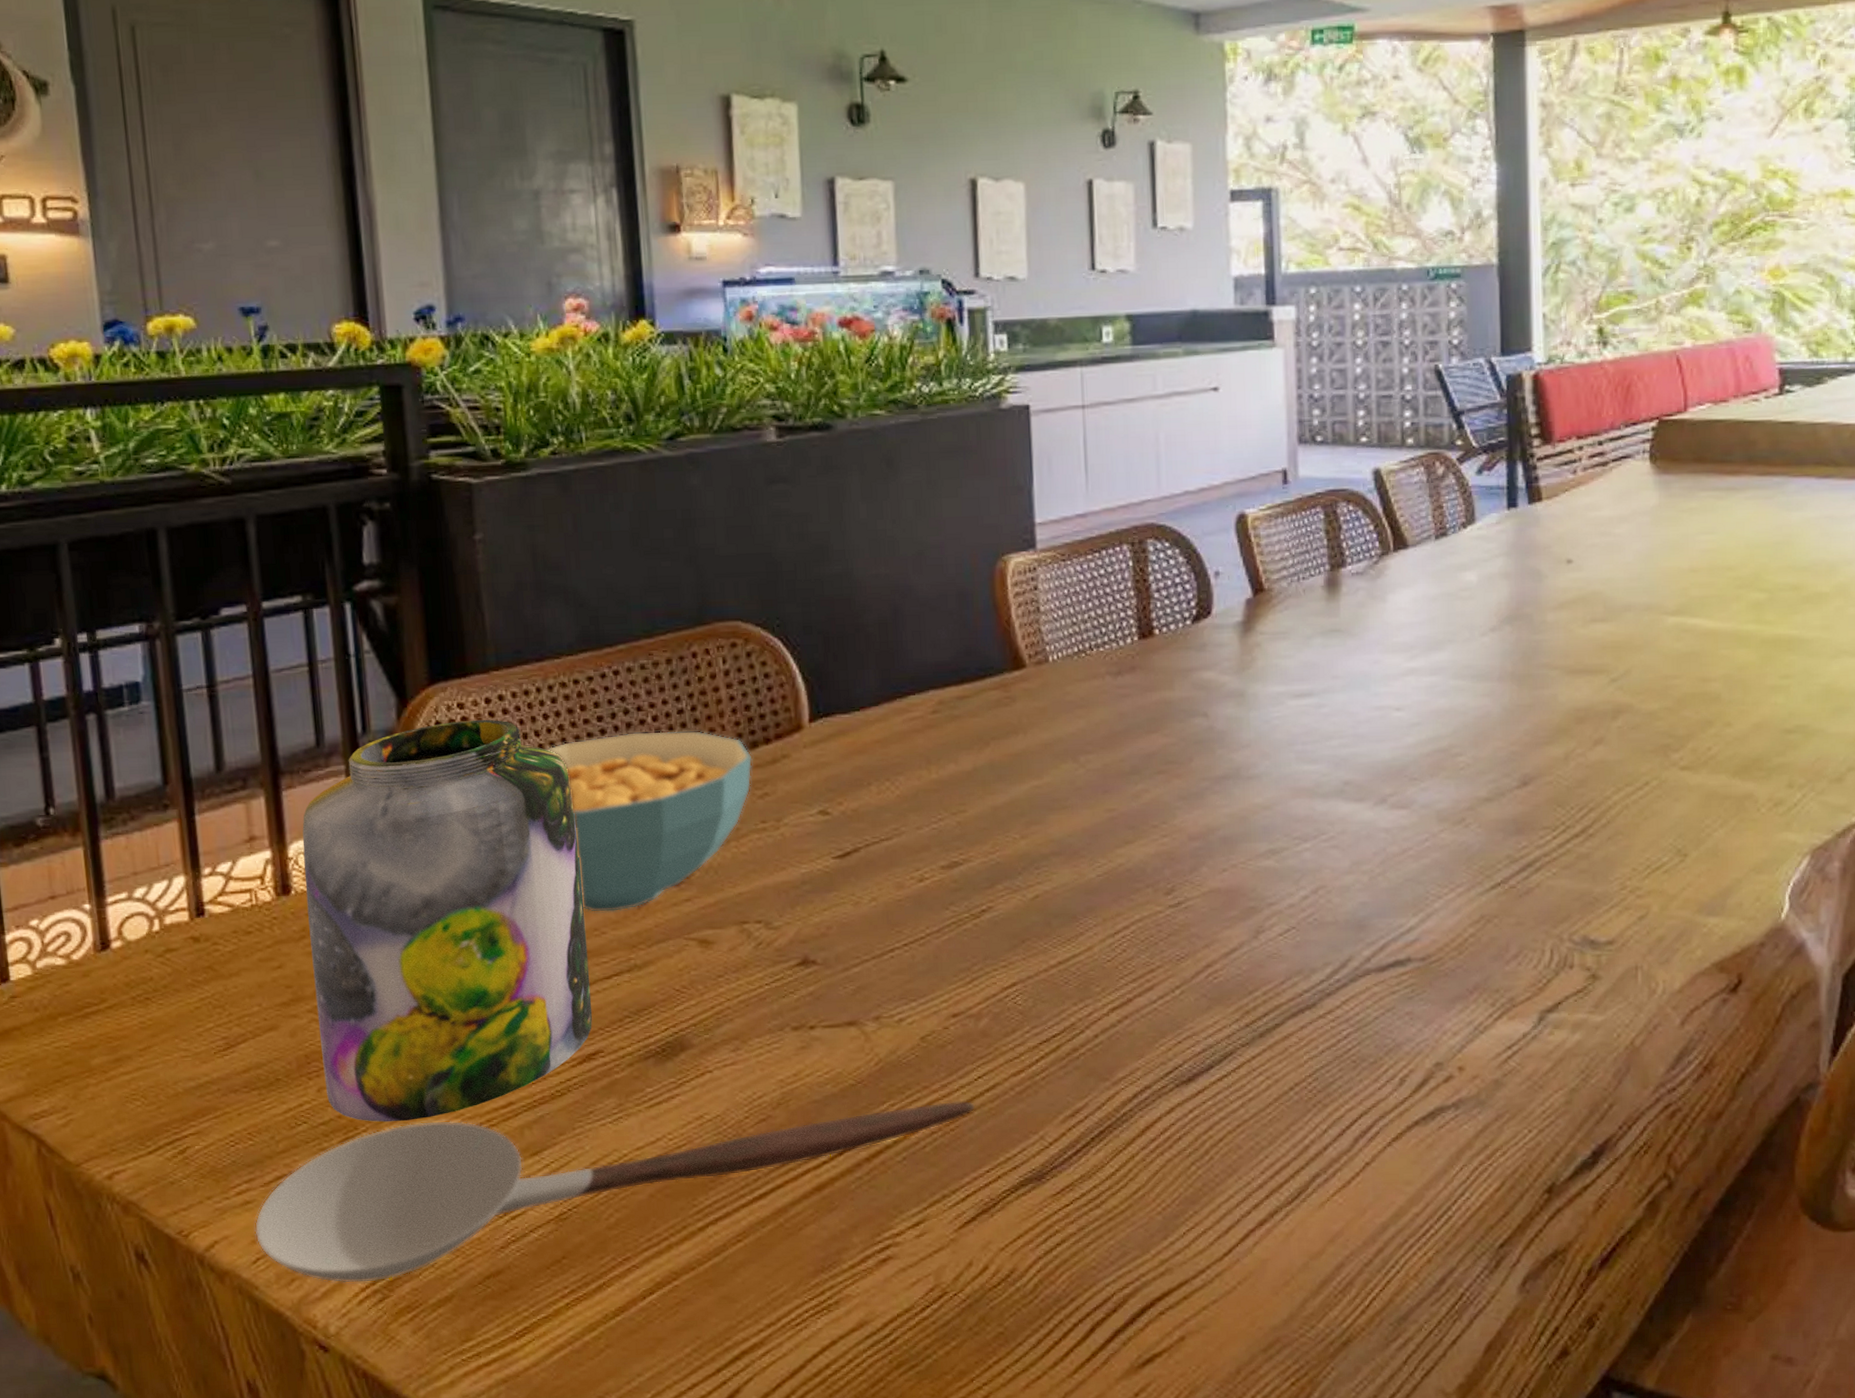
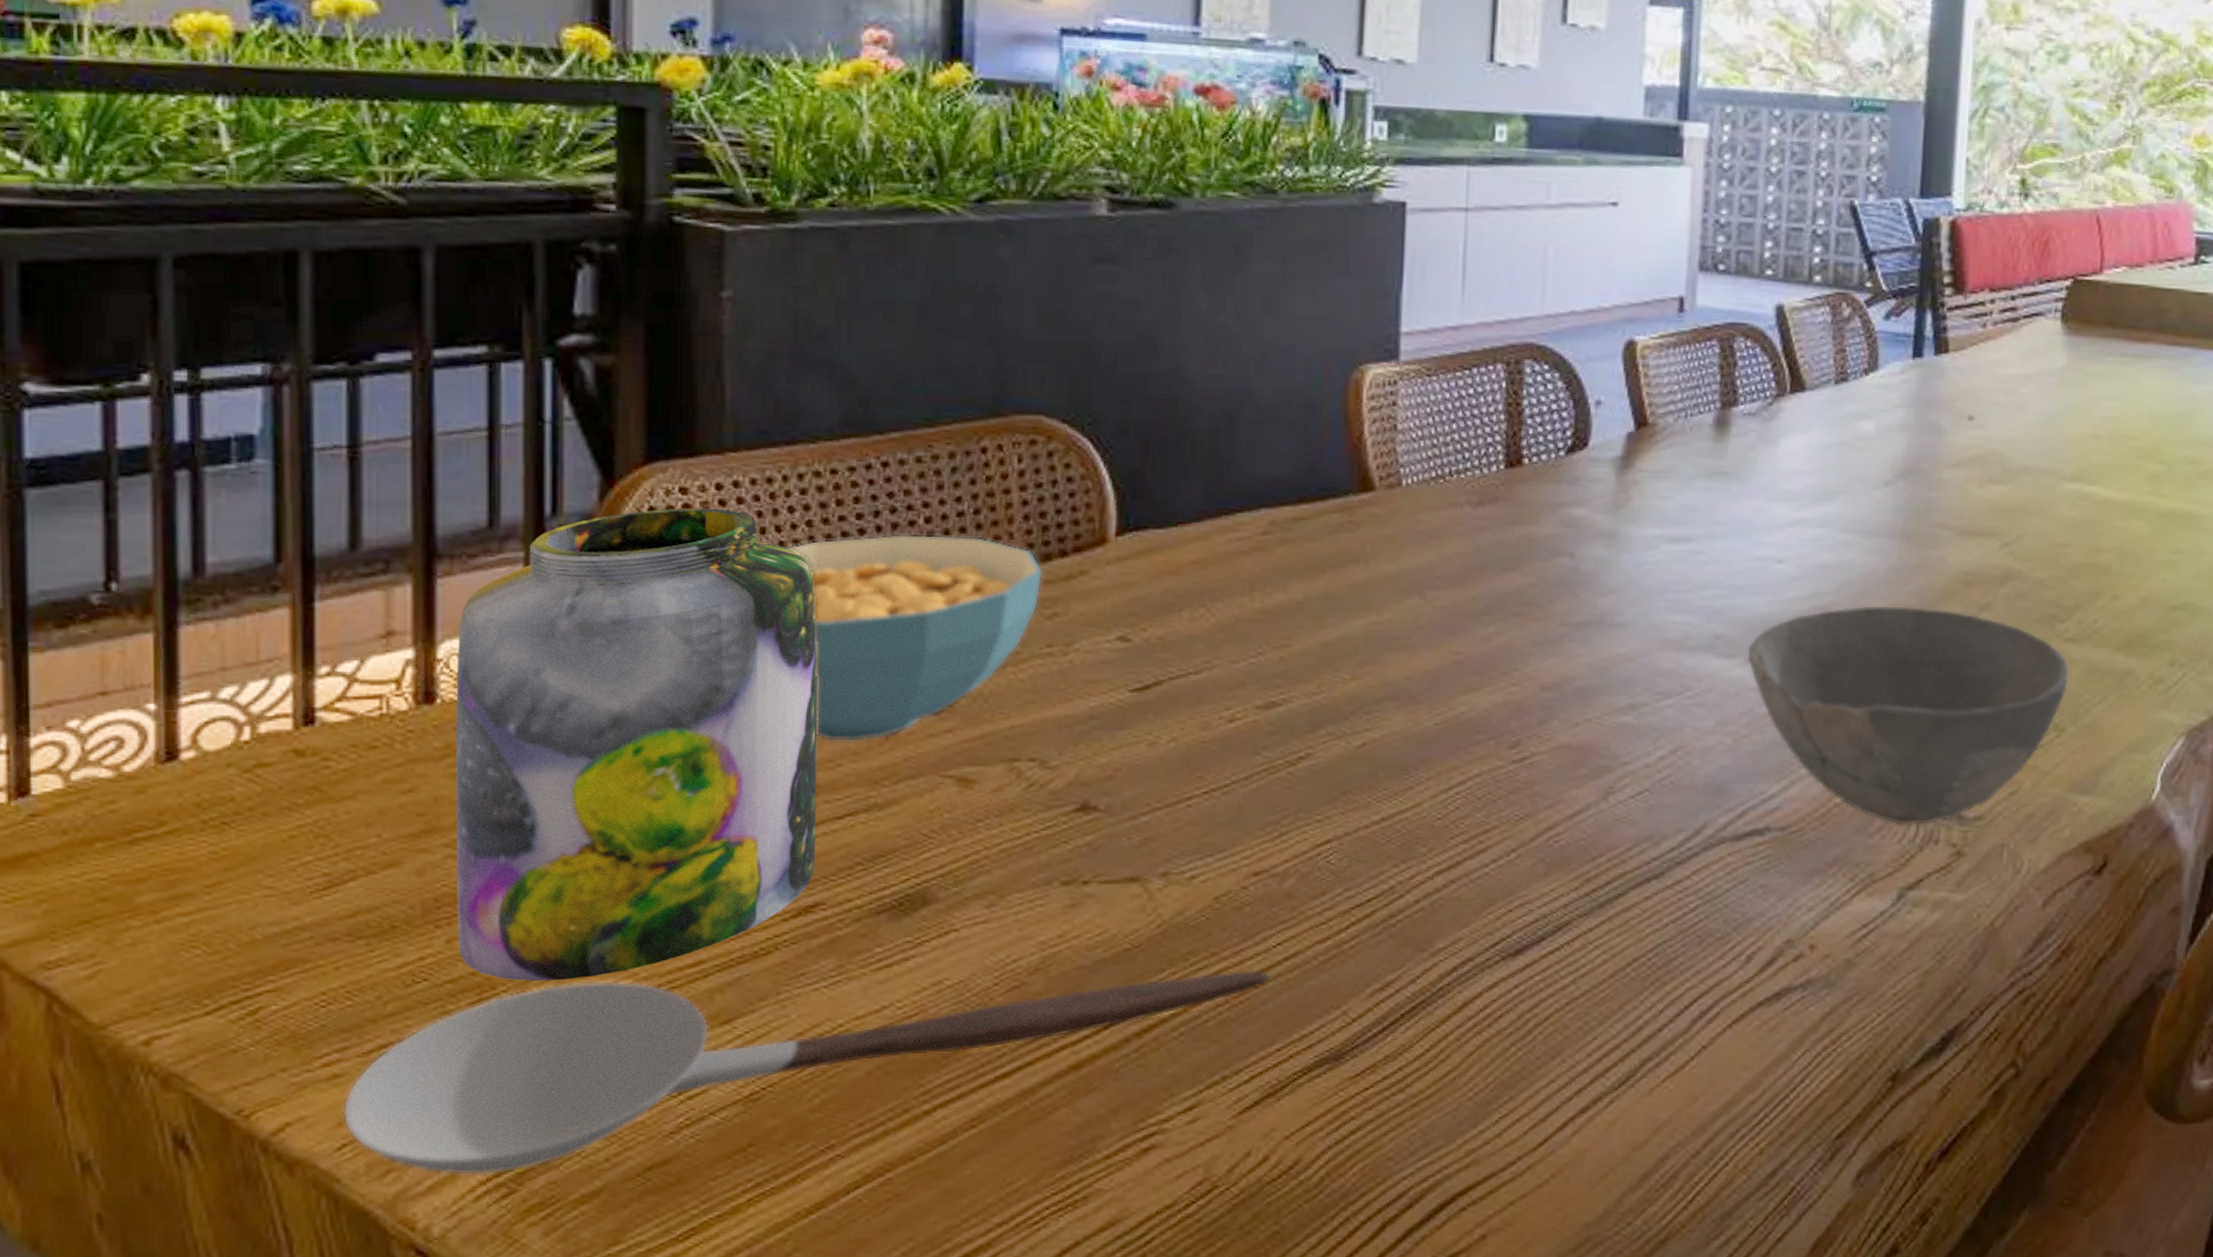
bowl: none [1375,744,1688,952] -> present [1747,604,2070,826]

